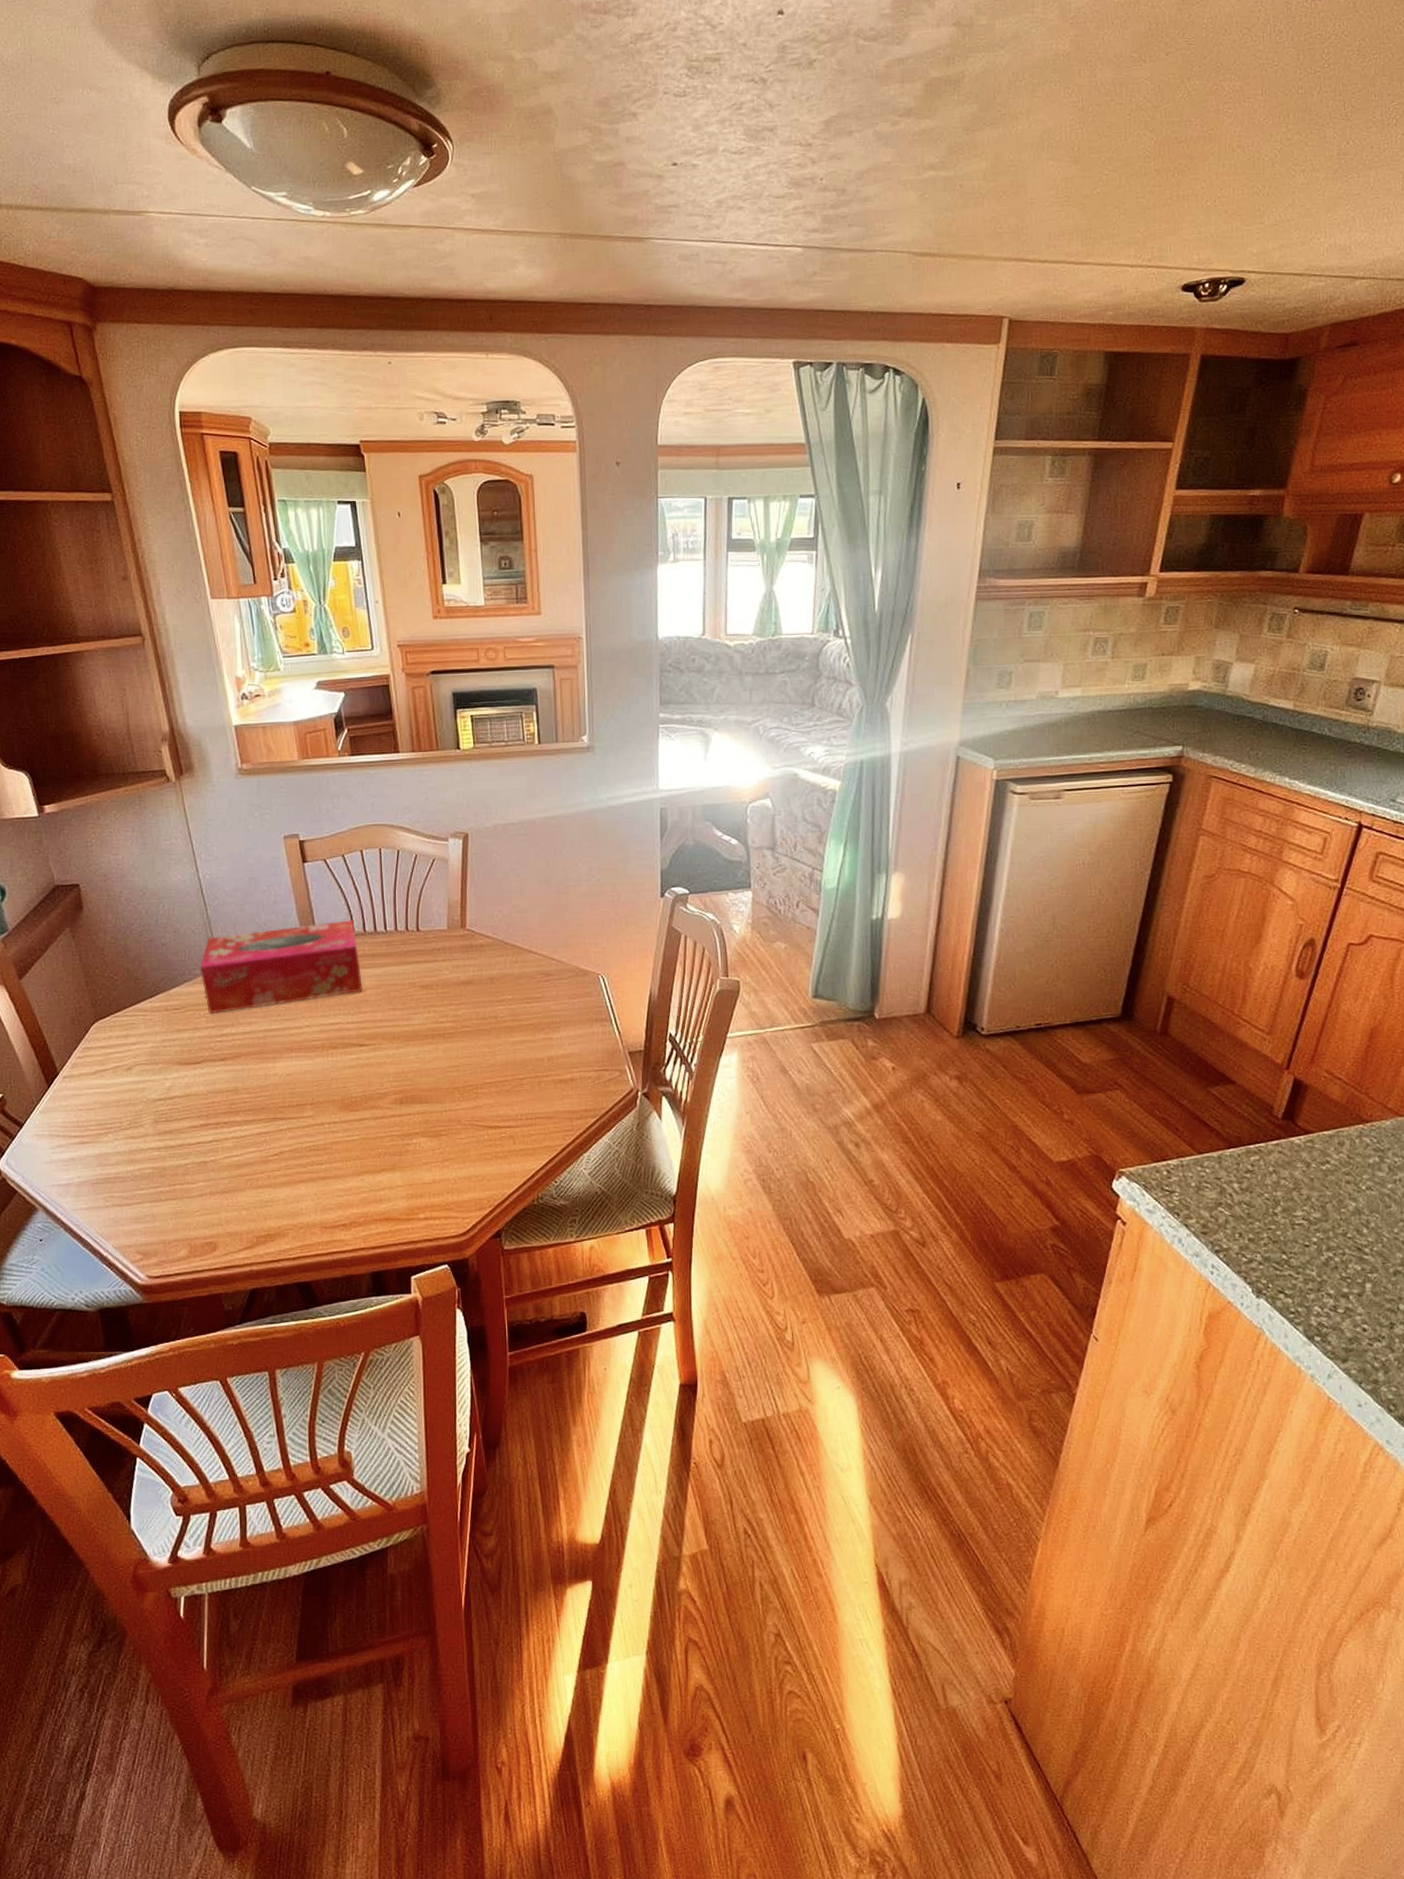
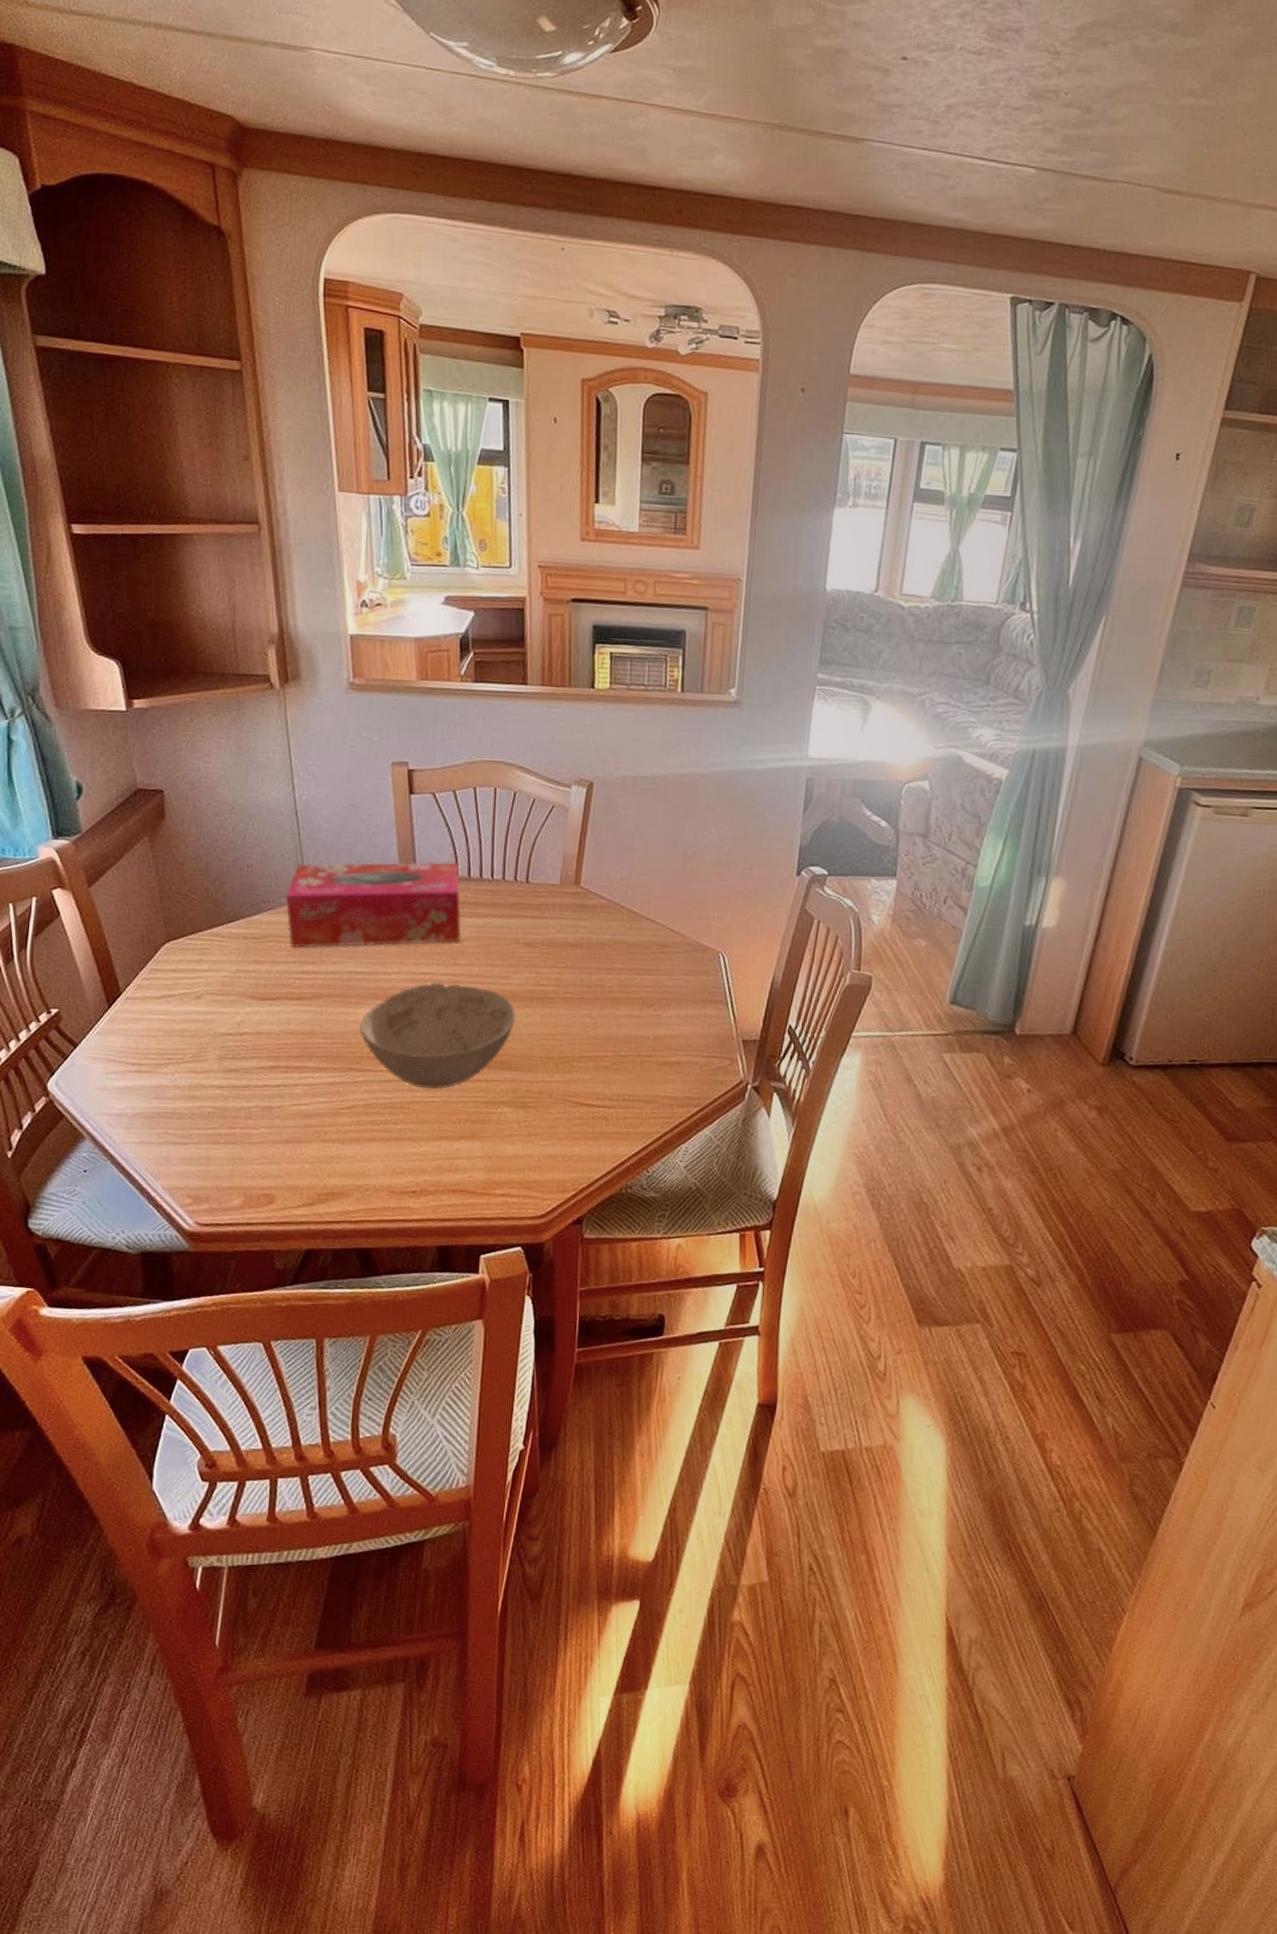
bowl: none [279,1030,421,1129] -> present [359,982,516,1090]

